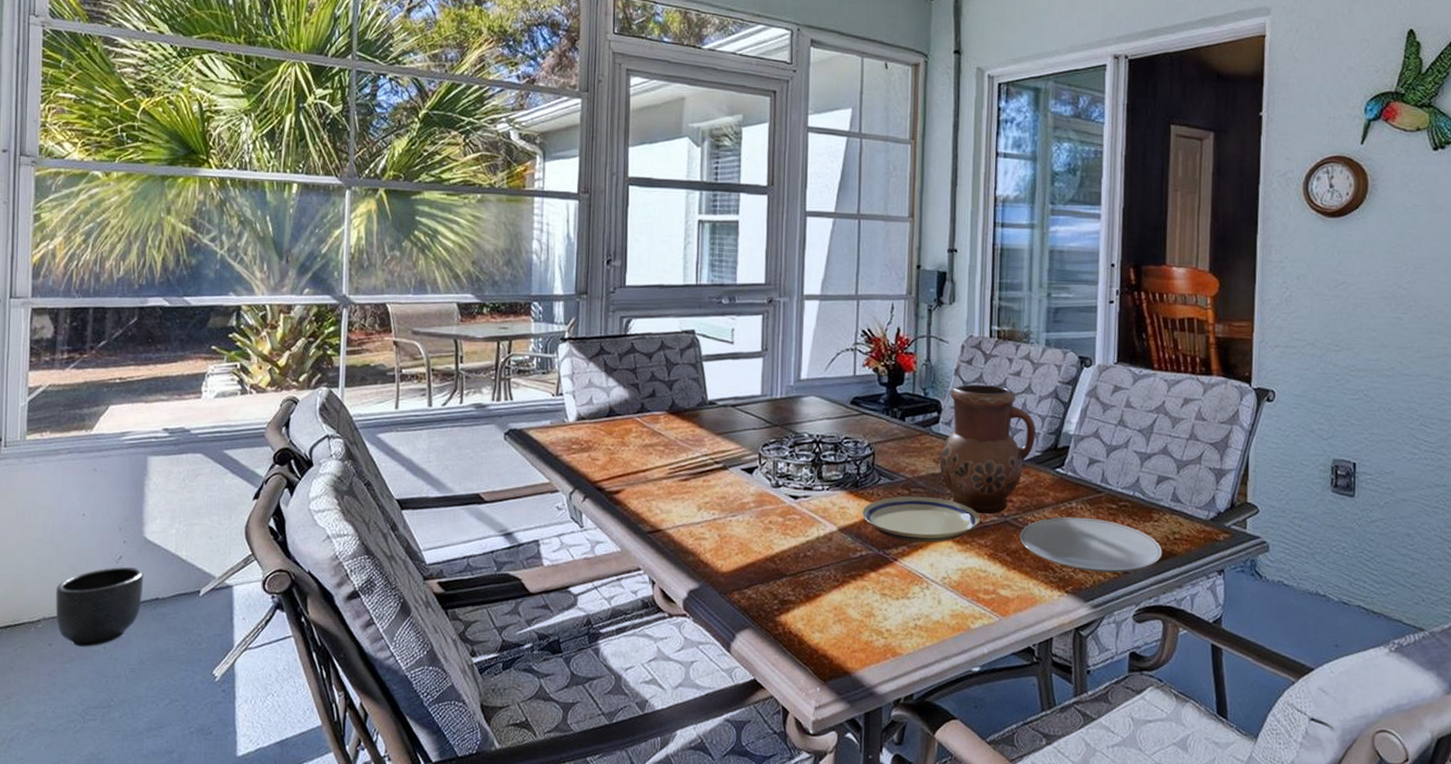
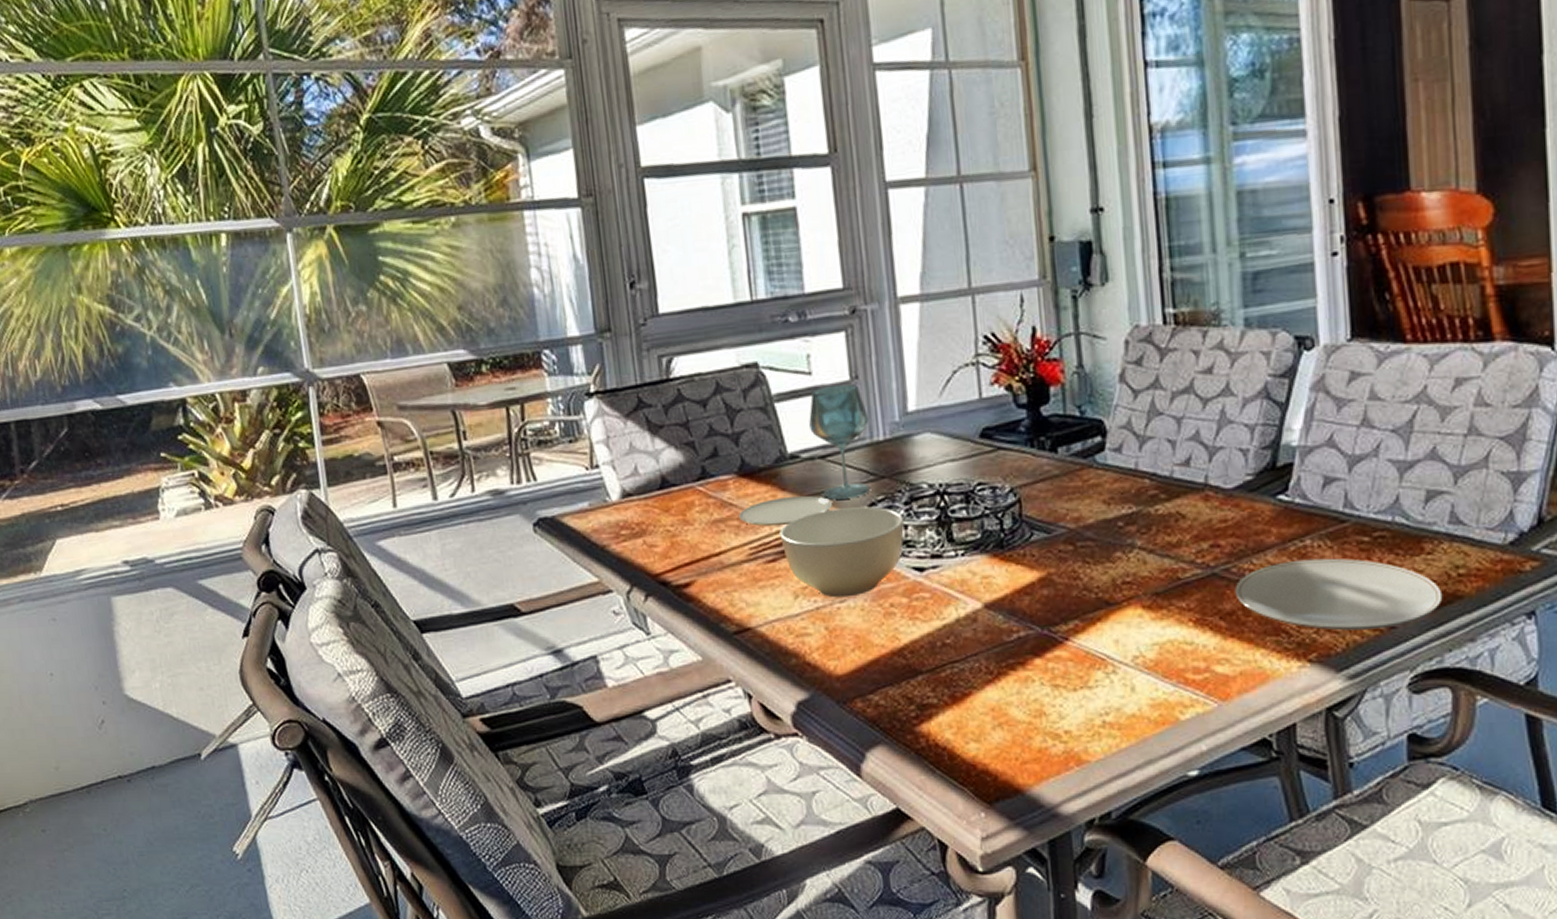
planter: present [55,567,144,647] -> none [37,732,137,831]
plate: none [665,432,737,454] -> present [739,495,833,527]
bowl: none [693,445,787,513] -> present [779,506,904,598]
wine glass: none [727,353,771,439] -> present [809,384,870,500]
plate: present [862,496,980,543] -> none [1013,551,1178,614]
pitcher: present [939,384,1035,515] -> none [1111,390,1243,568]

